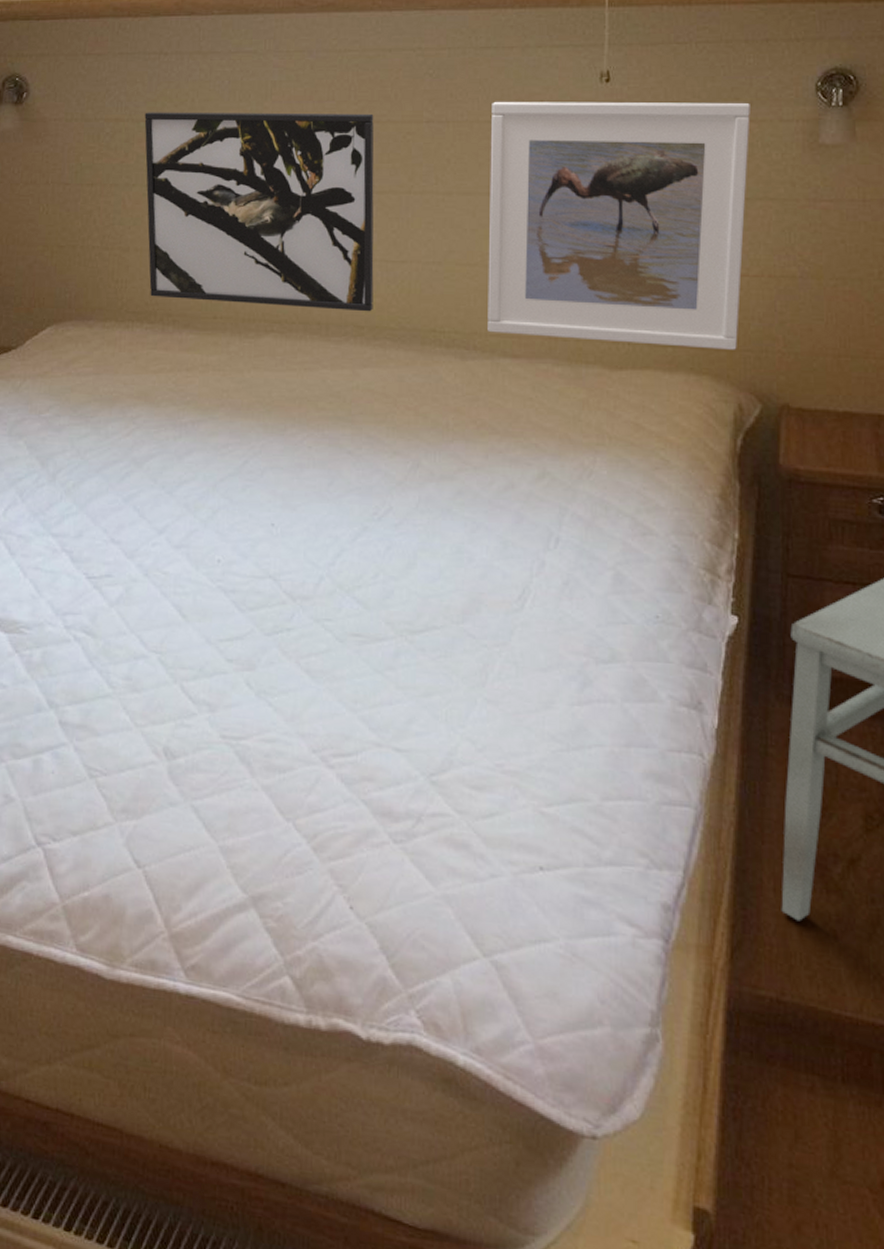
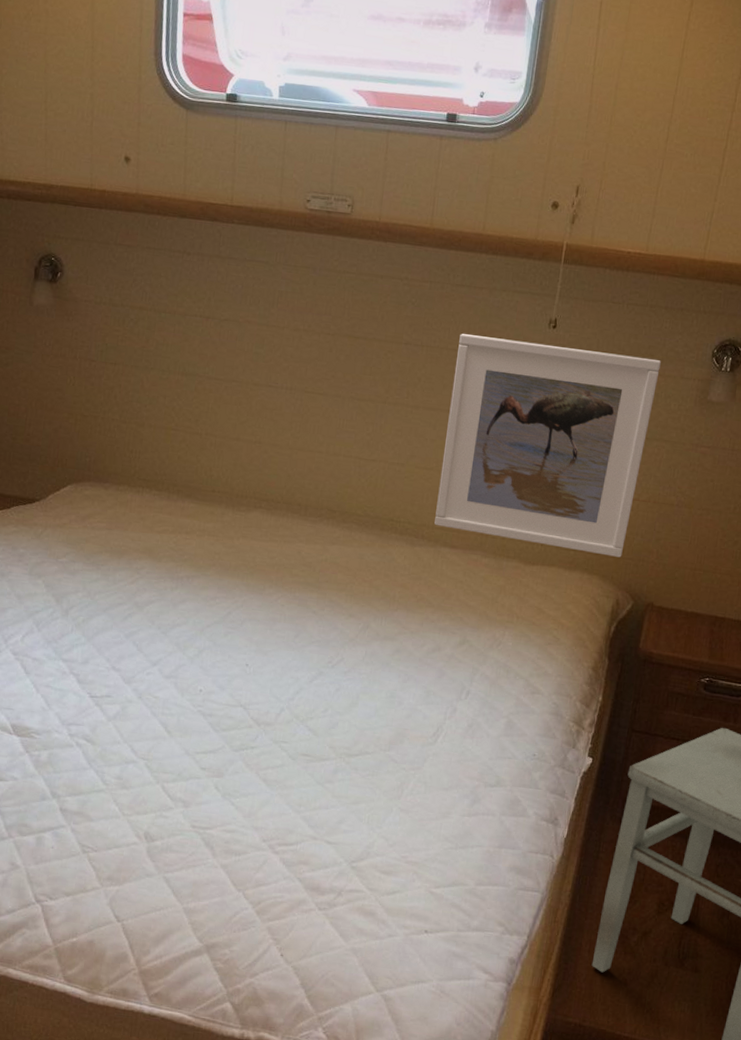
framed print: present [144,112,374,312] -> none [159,304,362,500]

